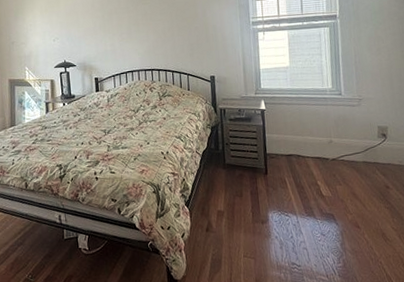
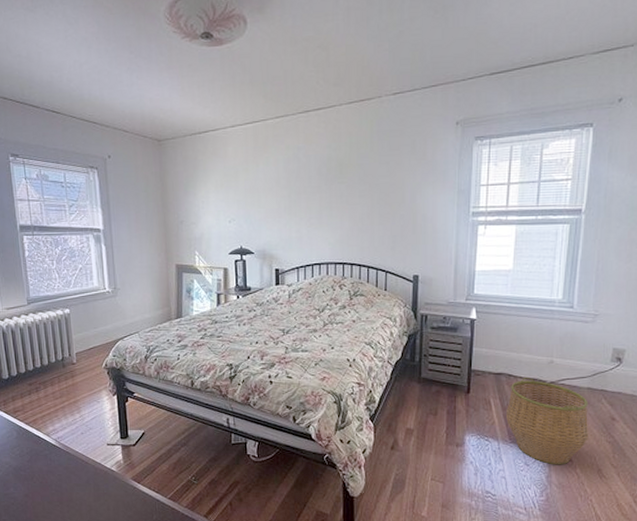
basket: none [300,156,371,233] -> present [506,376,589,465]

